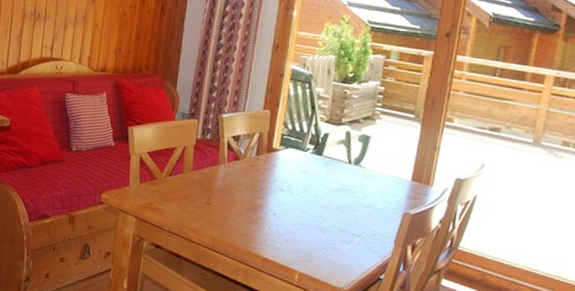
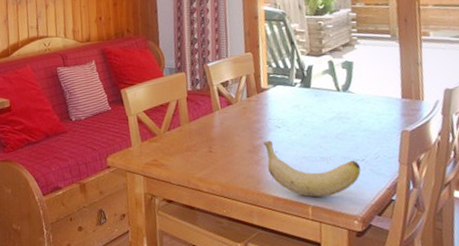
banana: none [263,201,355,266] -> present [263,140,361,198]

